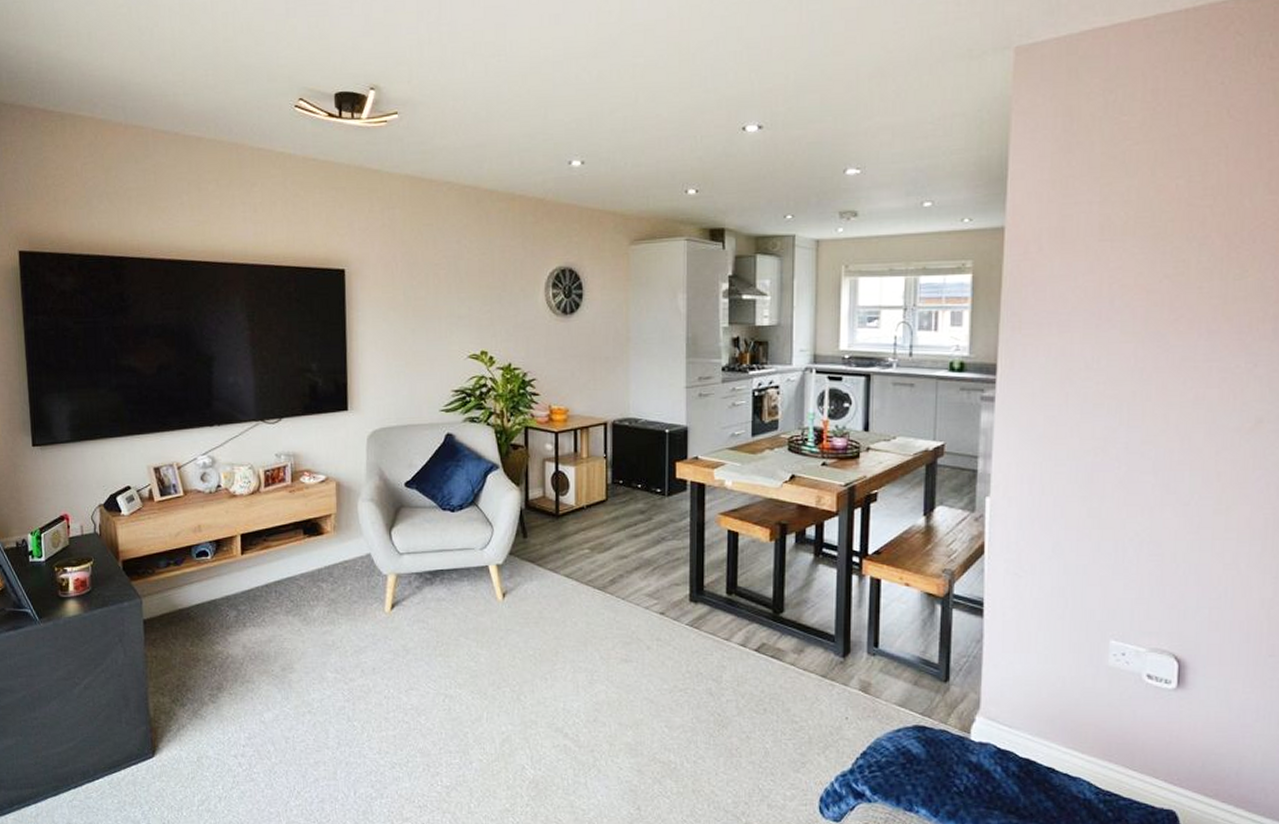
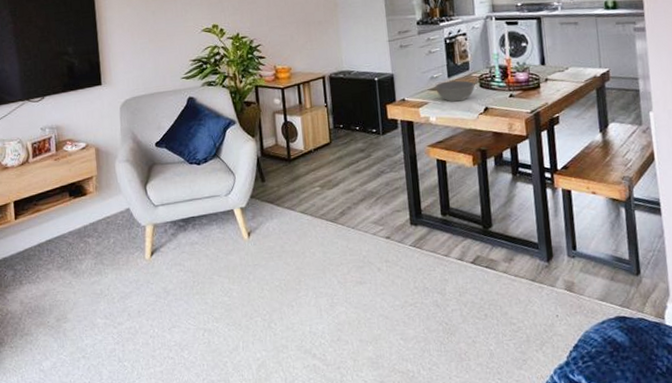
bowl: none [736,440,783,465] -> present [435,80,475,102]

